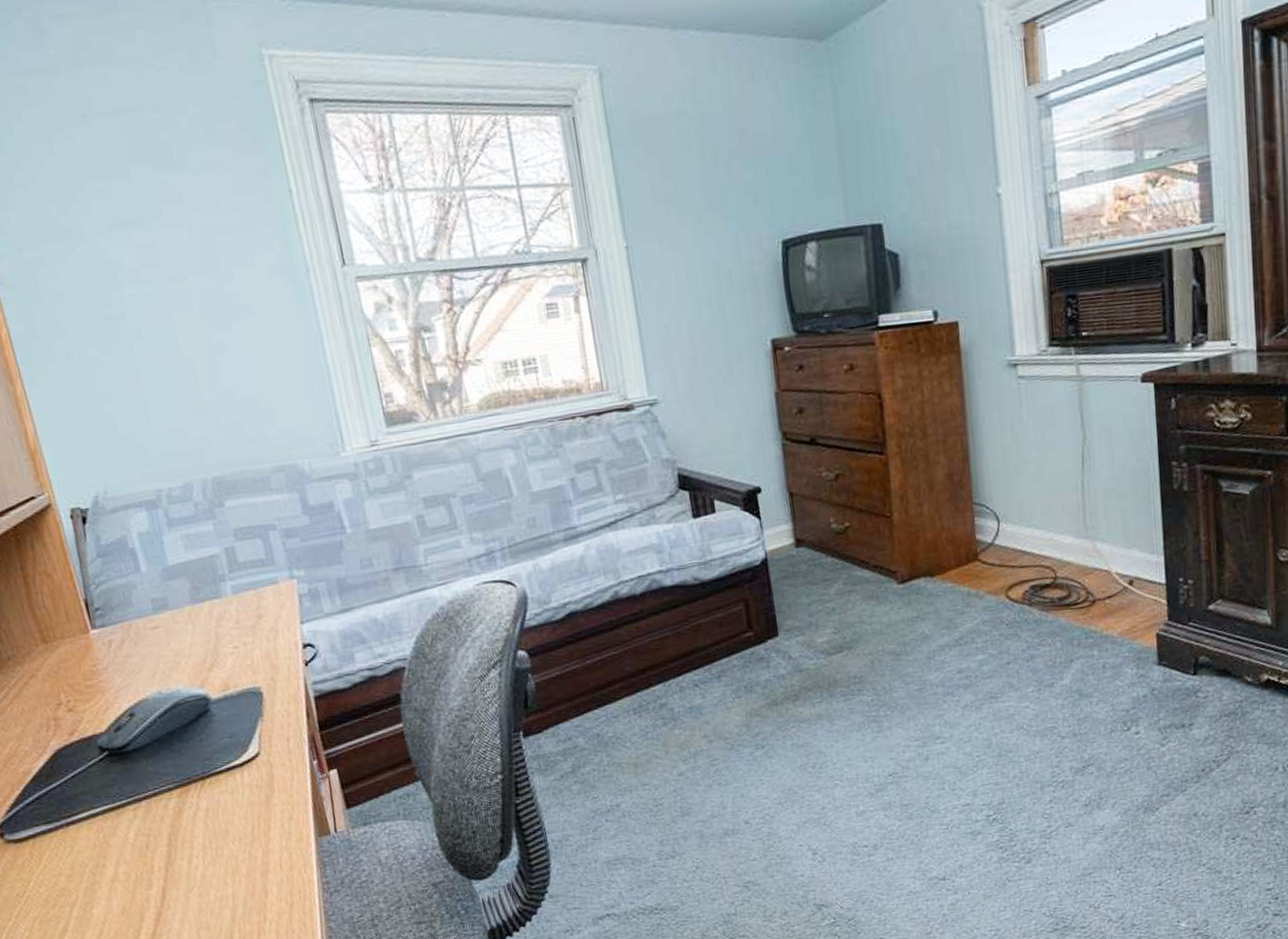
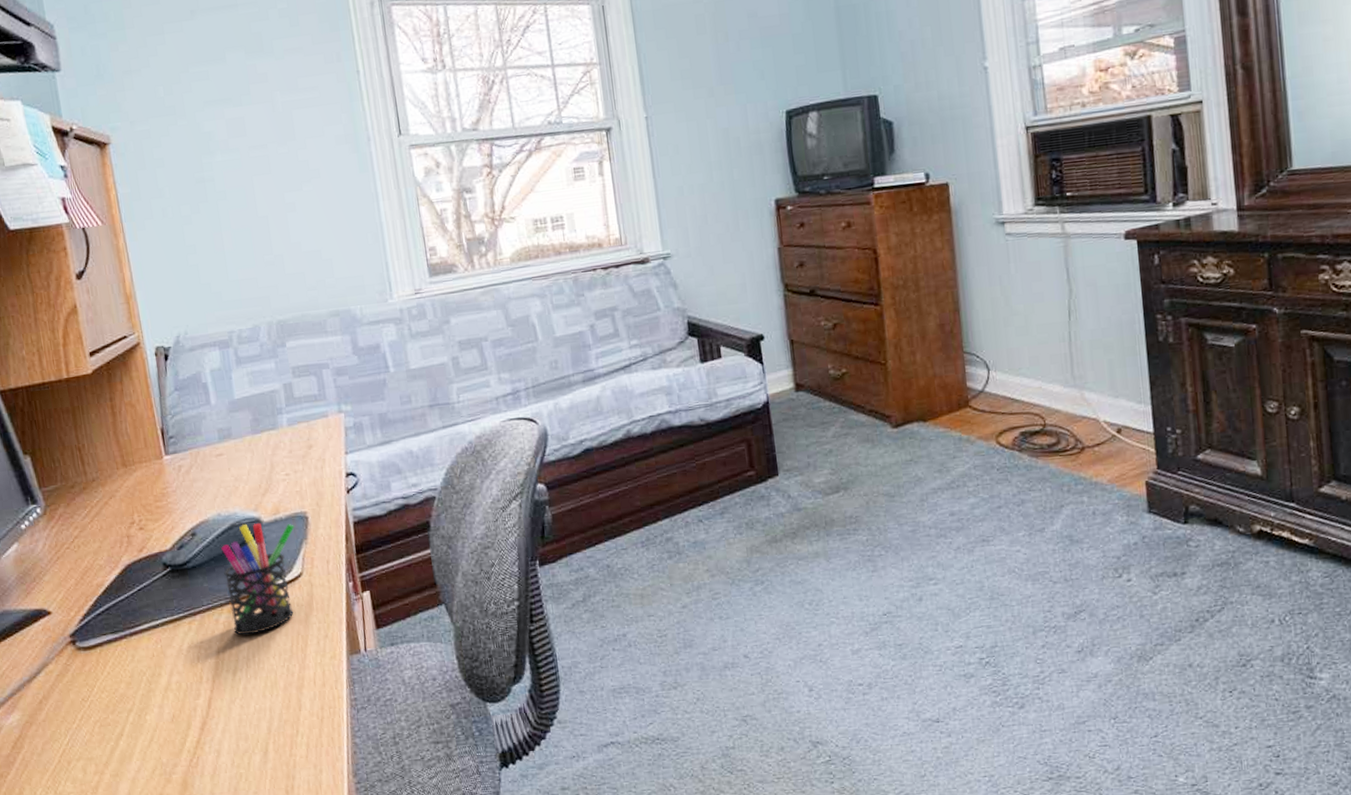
pen holder: none [165,700,253,821] -> present [221,522,295,635]

